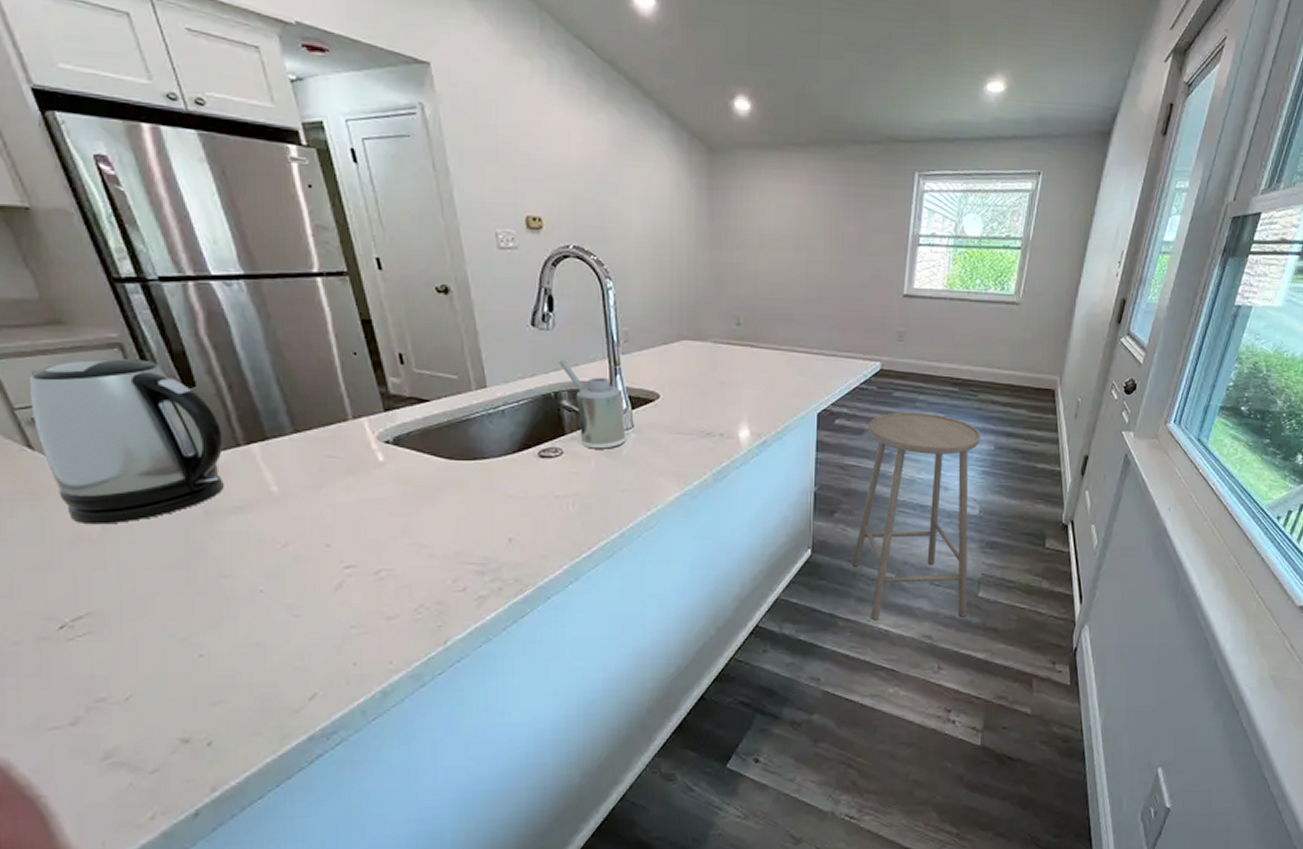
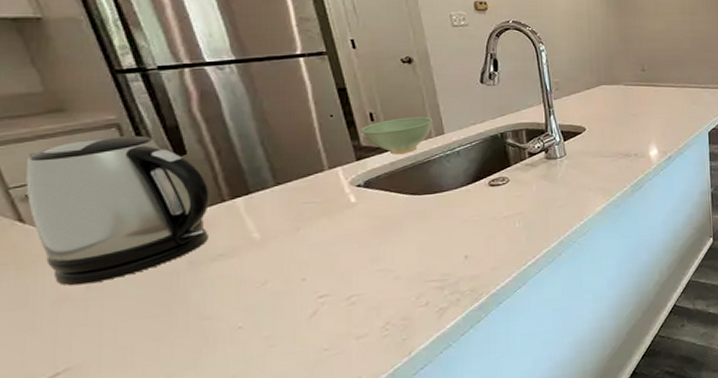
bowl: none [387,362,473,408] -> present [360,116,433,155]
soap dispenser: present [558,359,626,449] -> none [503,107,560,176]

